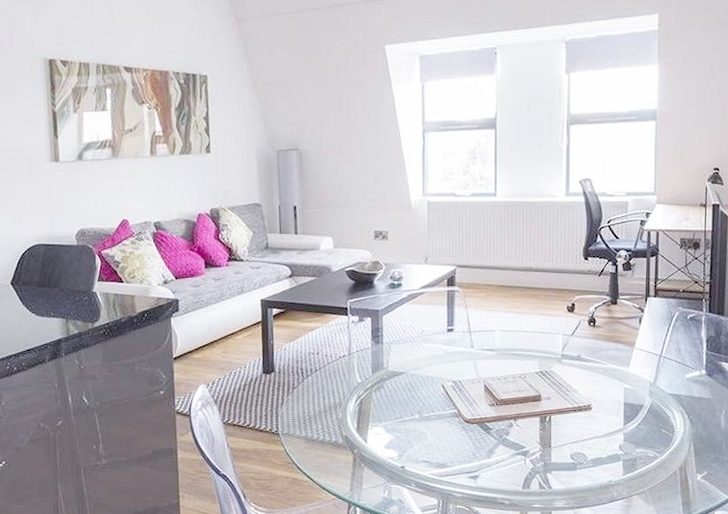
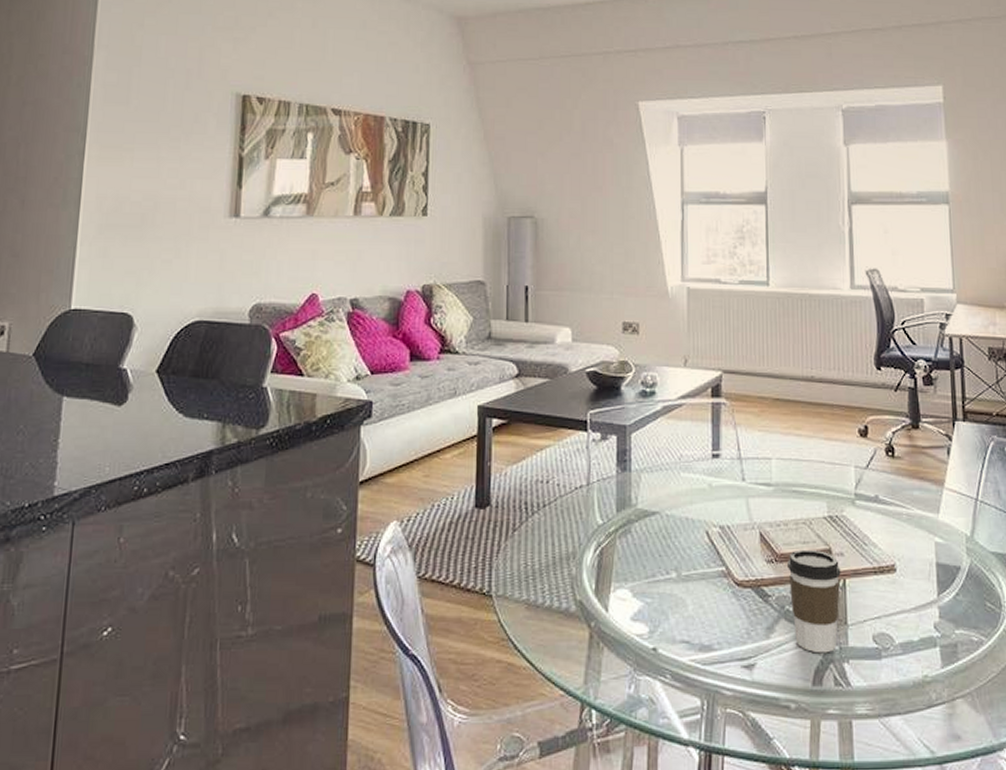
coffee cup: none [506,395,548,467] -> present [787,549,841,654]

